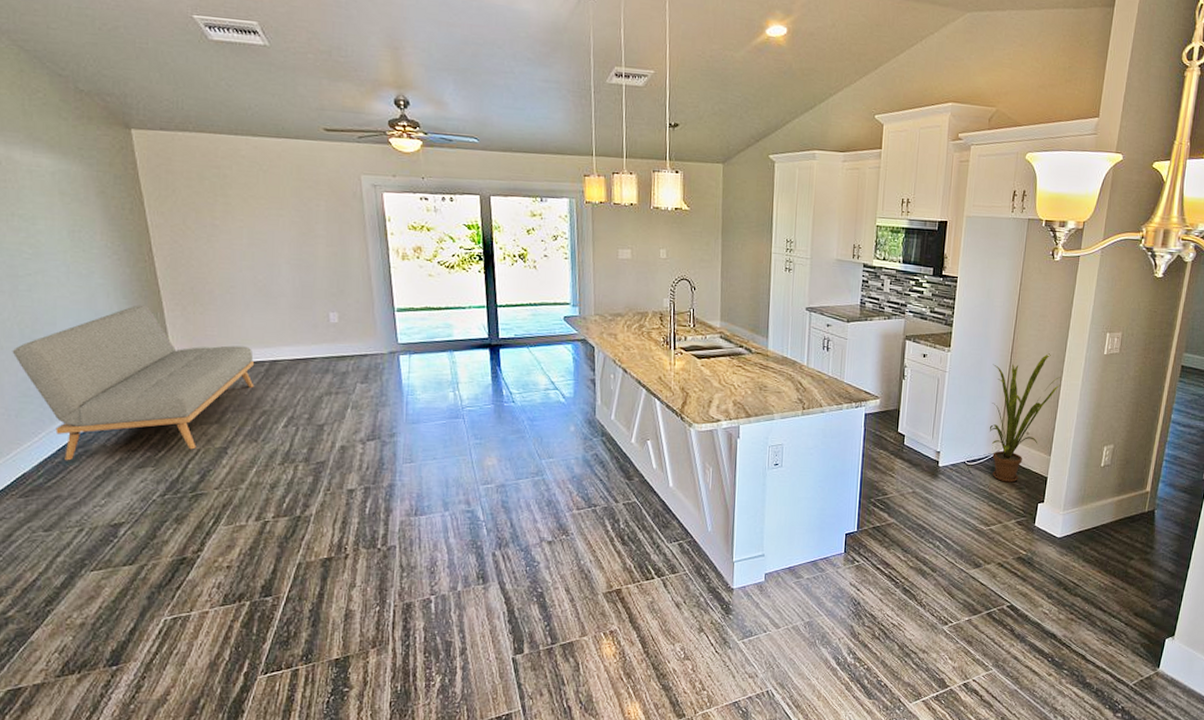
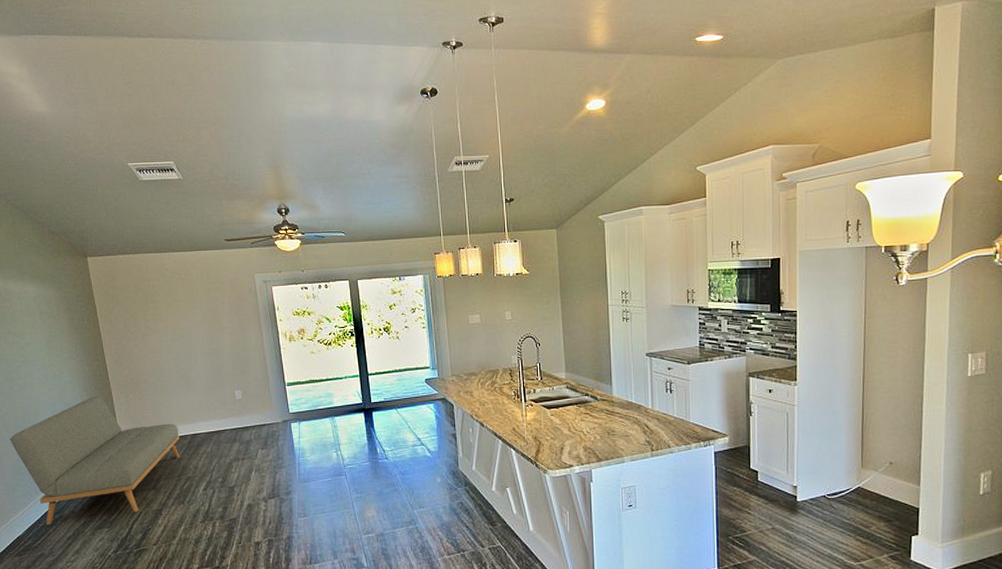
house plant: present [989,353,1061,483] -> none [844,380,921,515]

